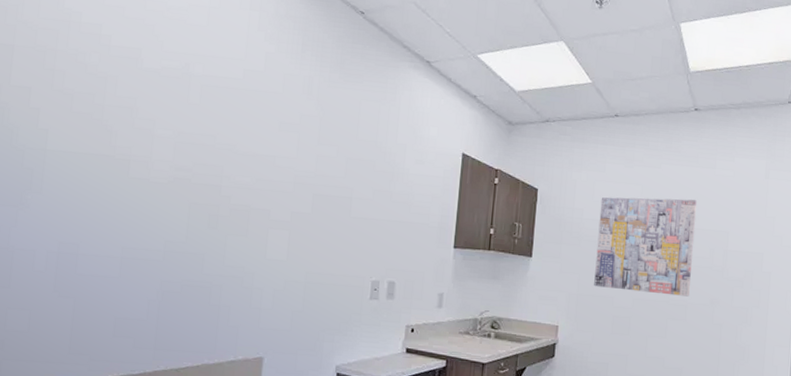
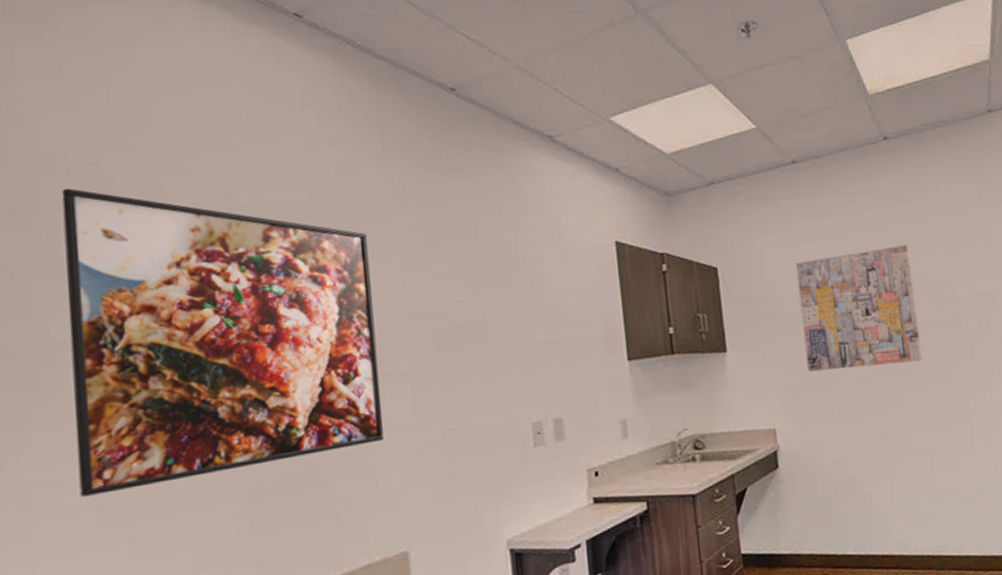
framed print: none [46,40,279,271] -> present [61,188,383,497]

